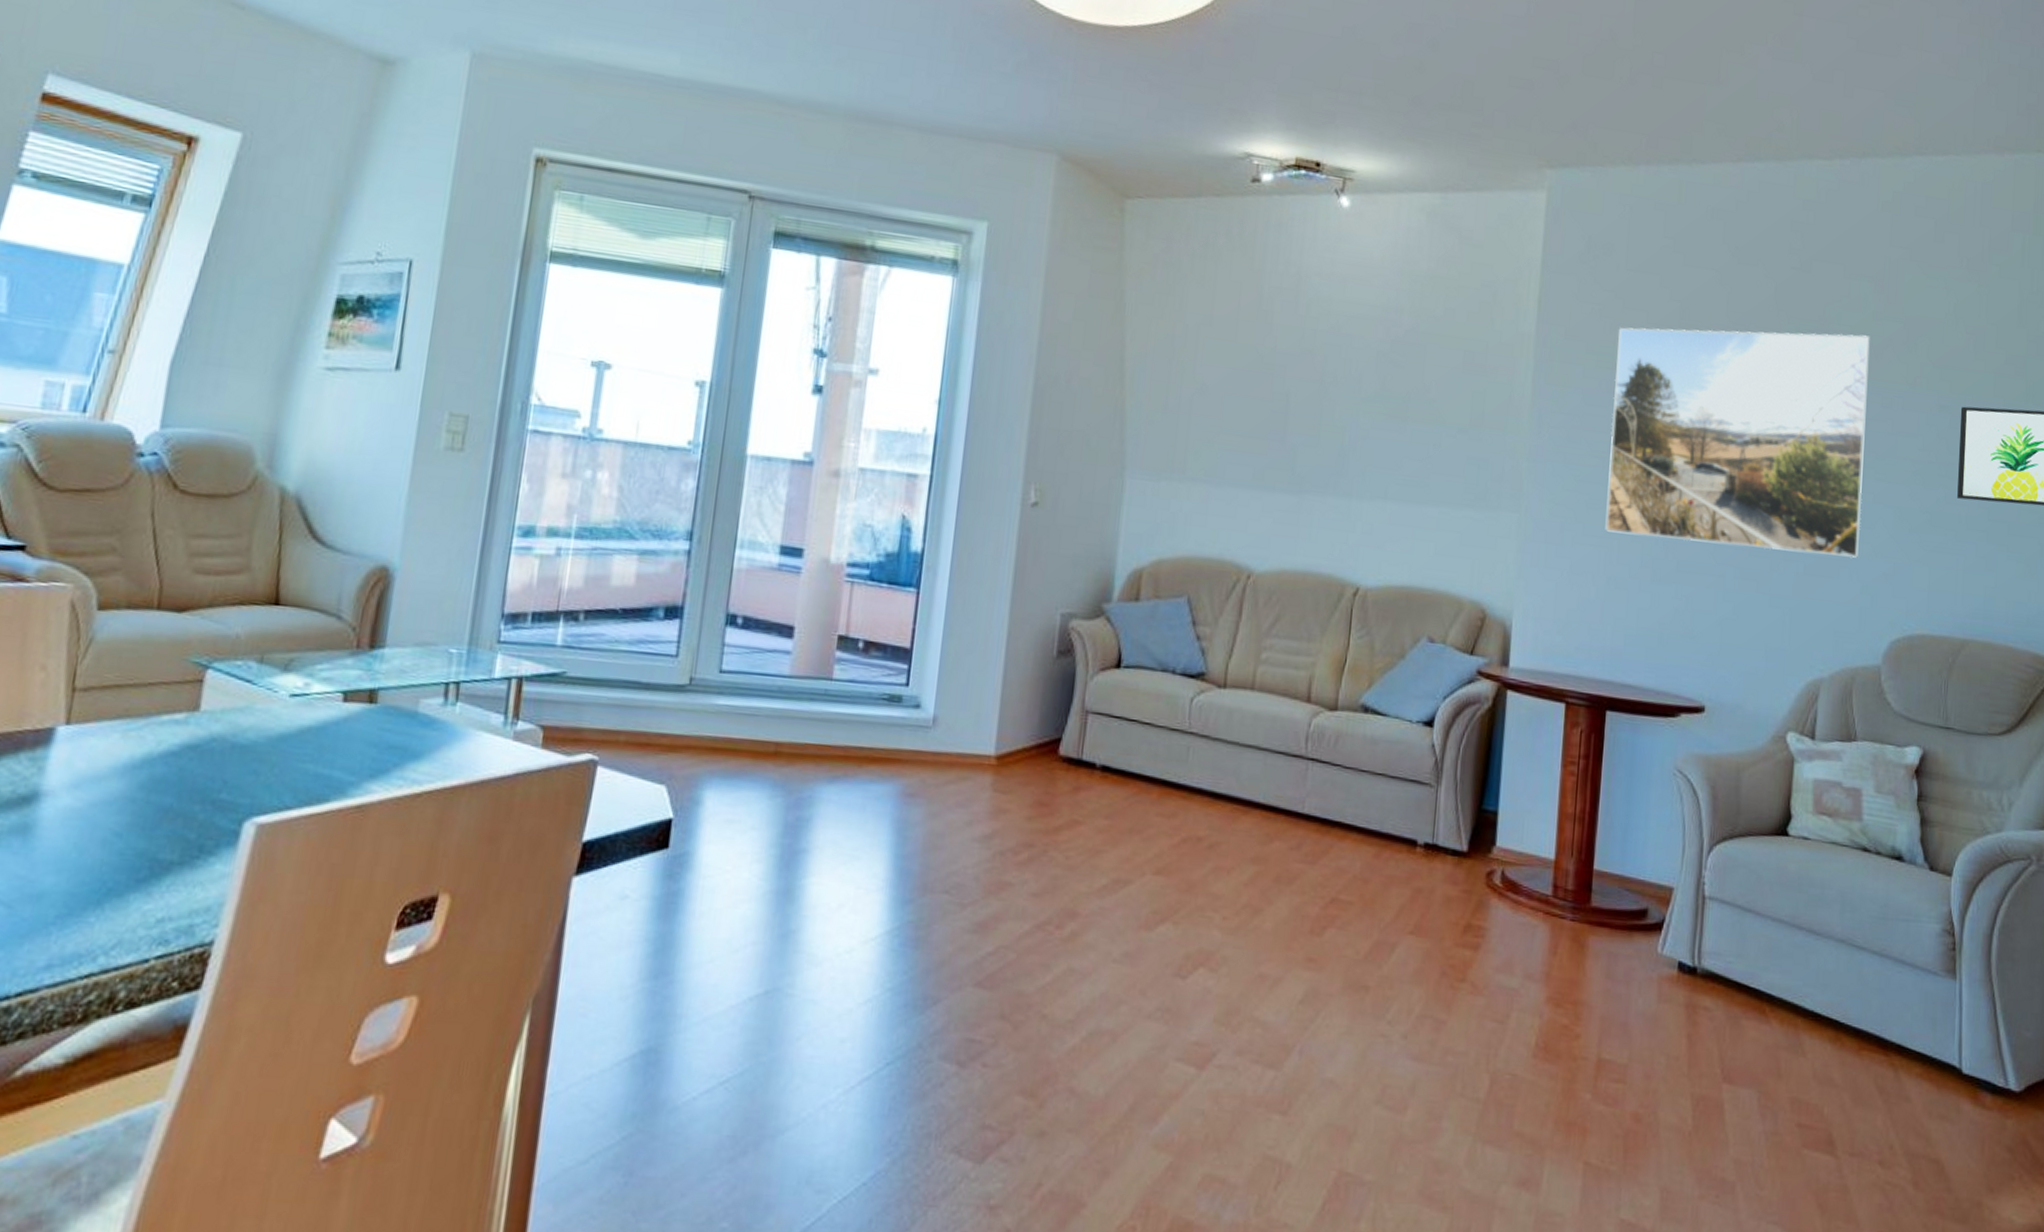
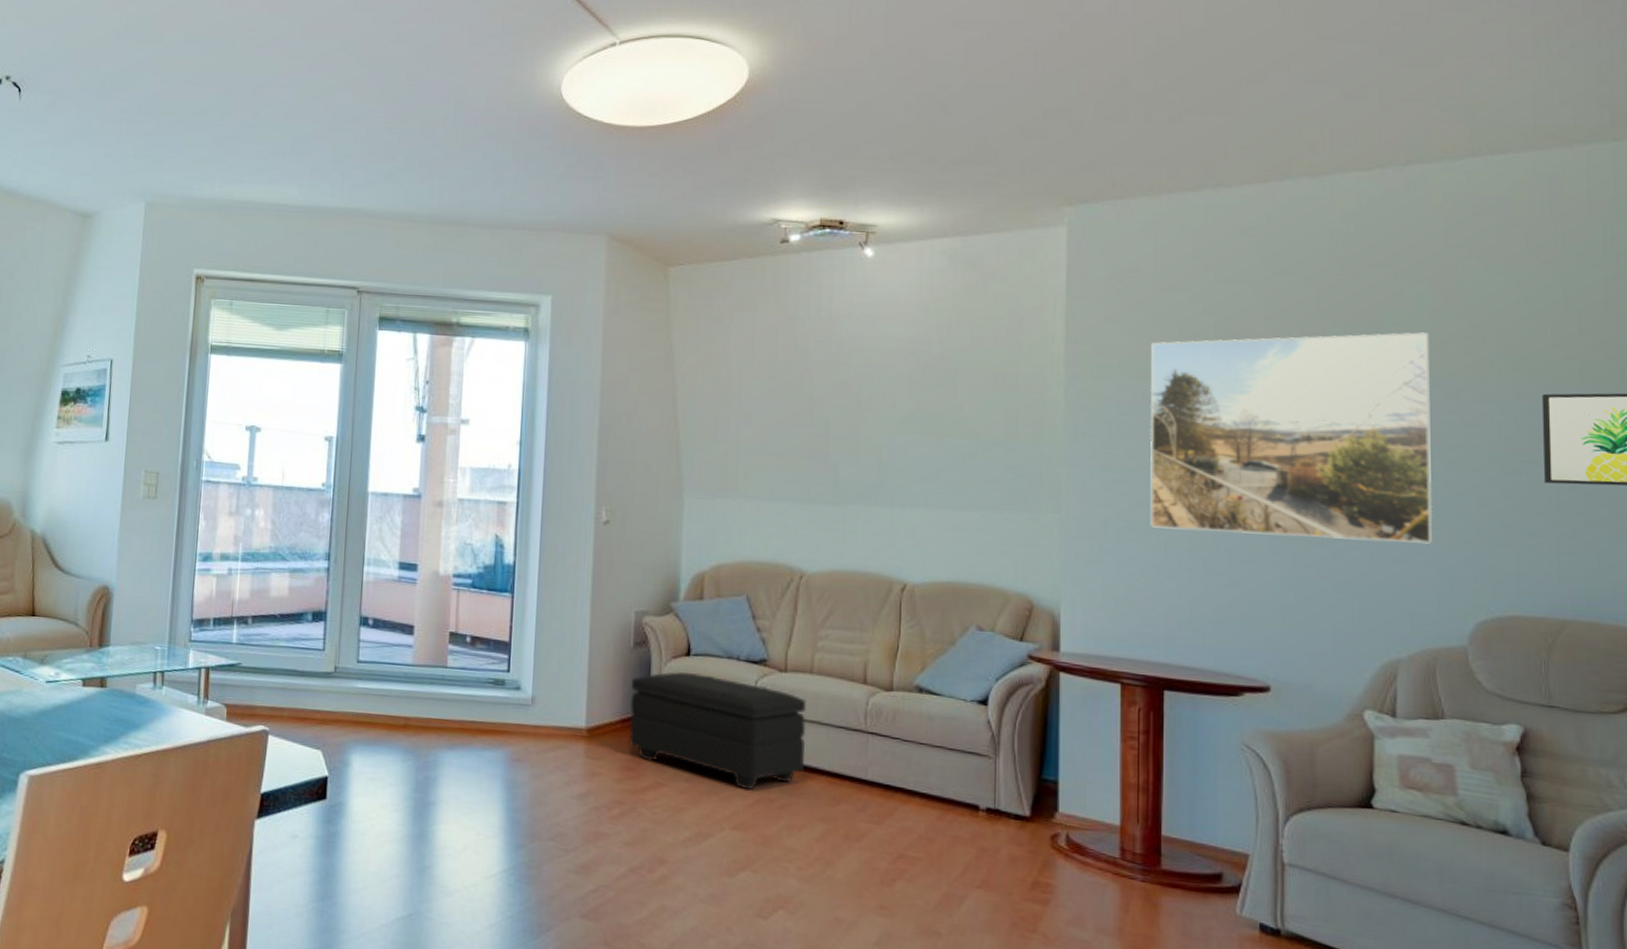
footstool: none [1044,686,1245,828] -> present [629,671,807,790]

